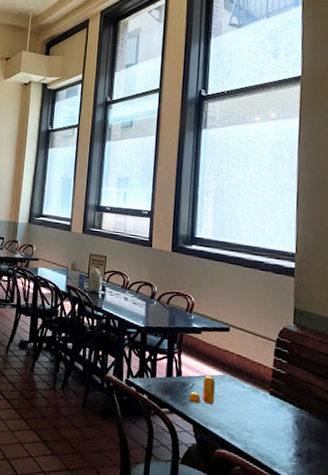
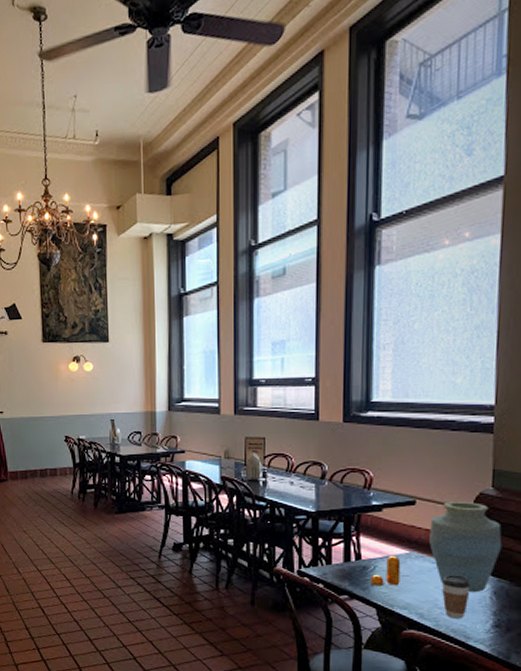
vase: none [240,332,303,421] -> present [429,502,503,593]
coffee cup: none [250,400,276,445] -> present [441,574,471,619]

